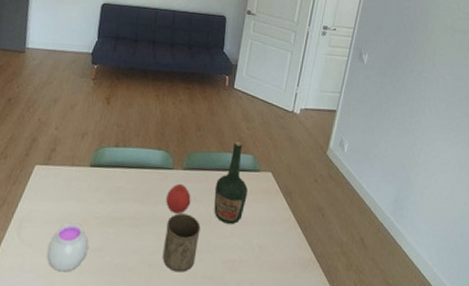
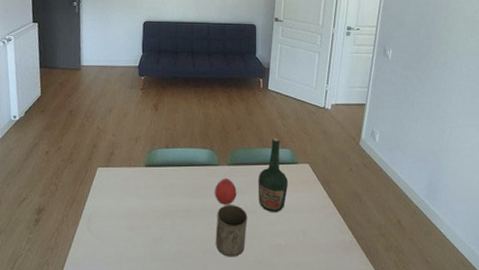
jar: present [47,223,89,272] -> none [114,217,149,260]

